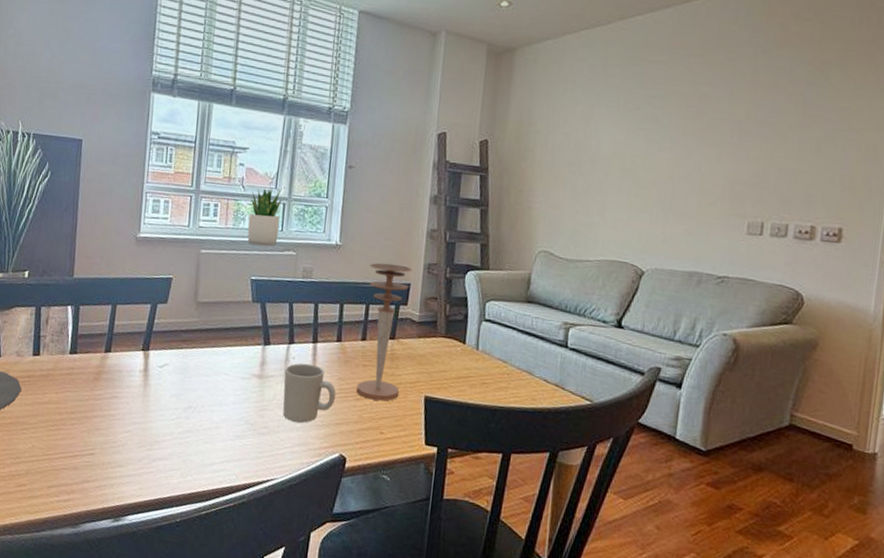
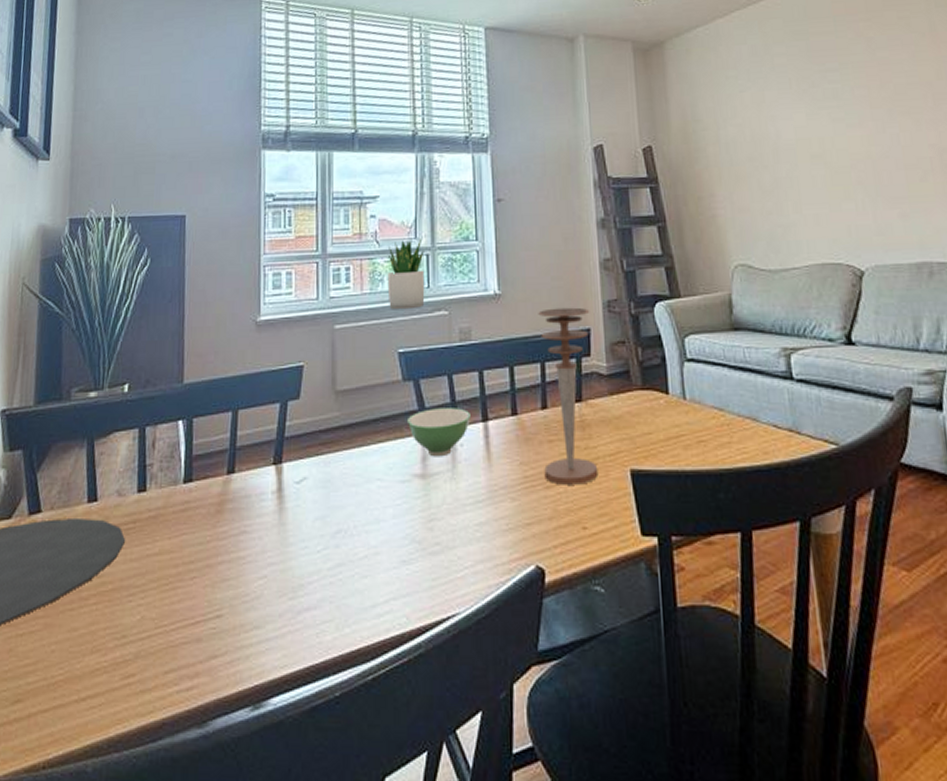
bowl: none [252,326,304,365] -> present [406,408,470,457]
mug: present [283,363,336,423] -> none [452,450,521,532]

